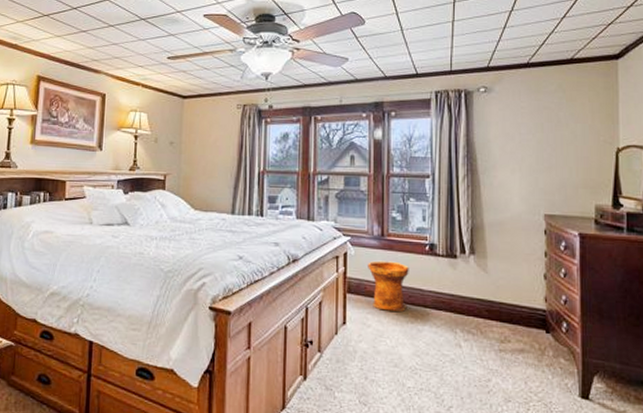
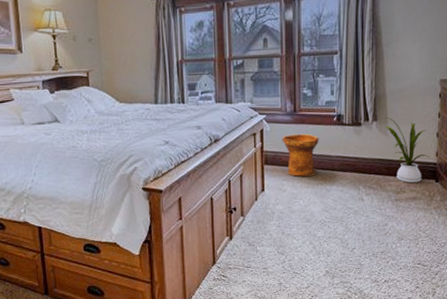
house plant: none [483,251,538,332] -> present [385,117,430,183]

